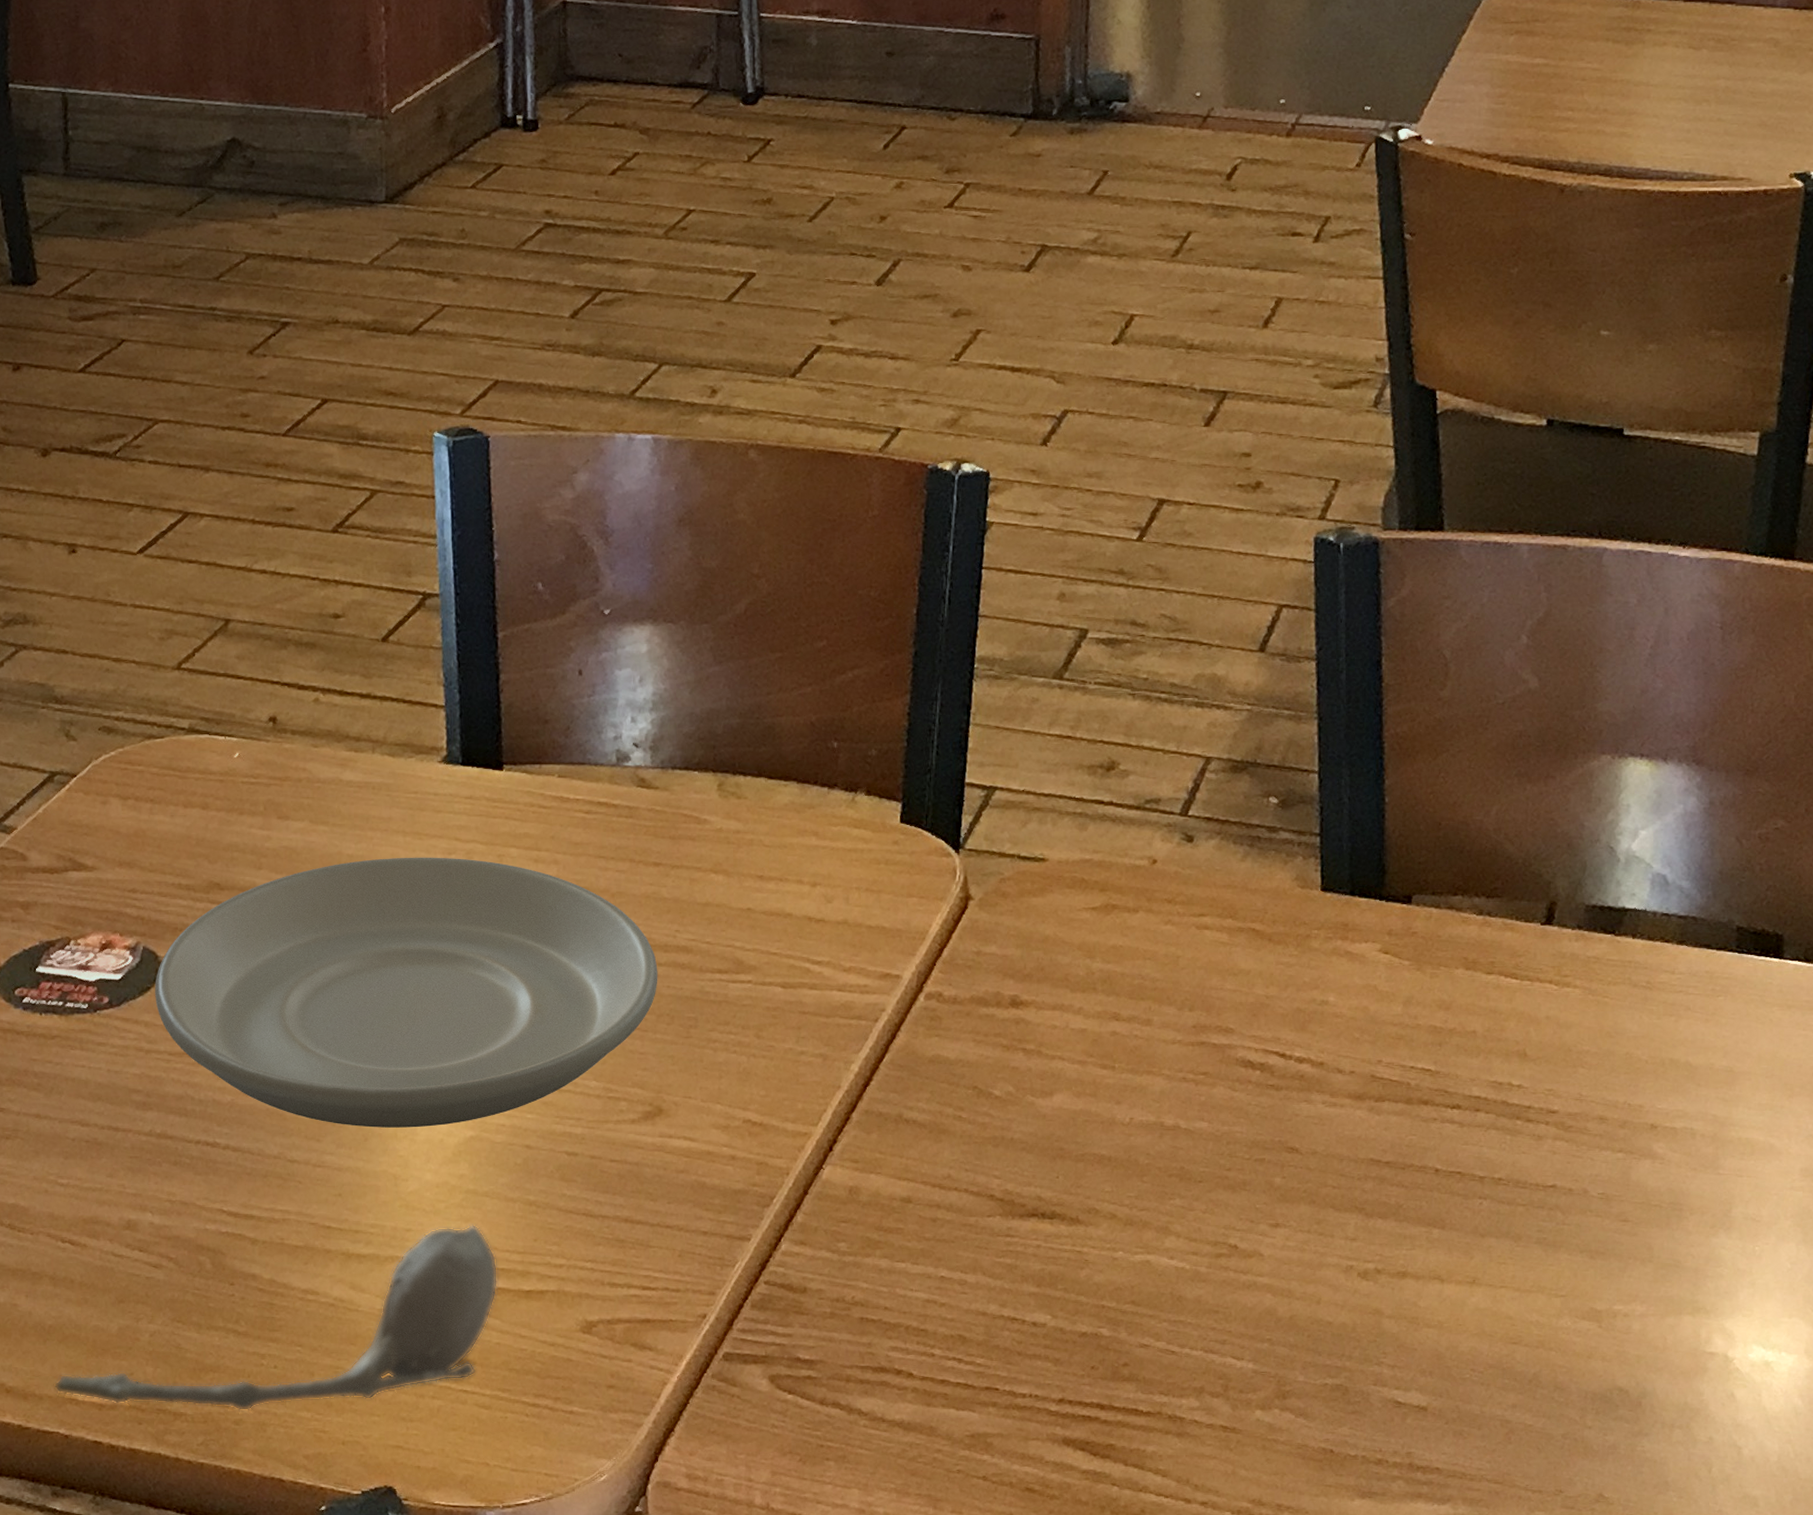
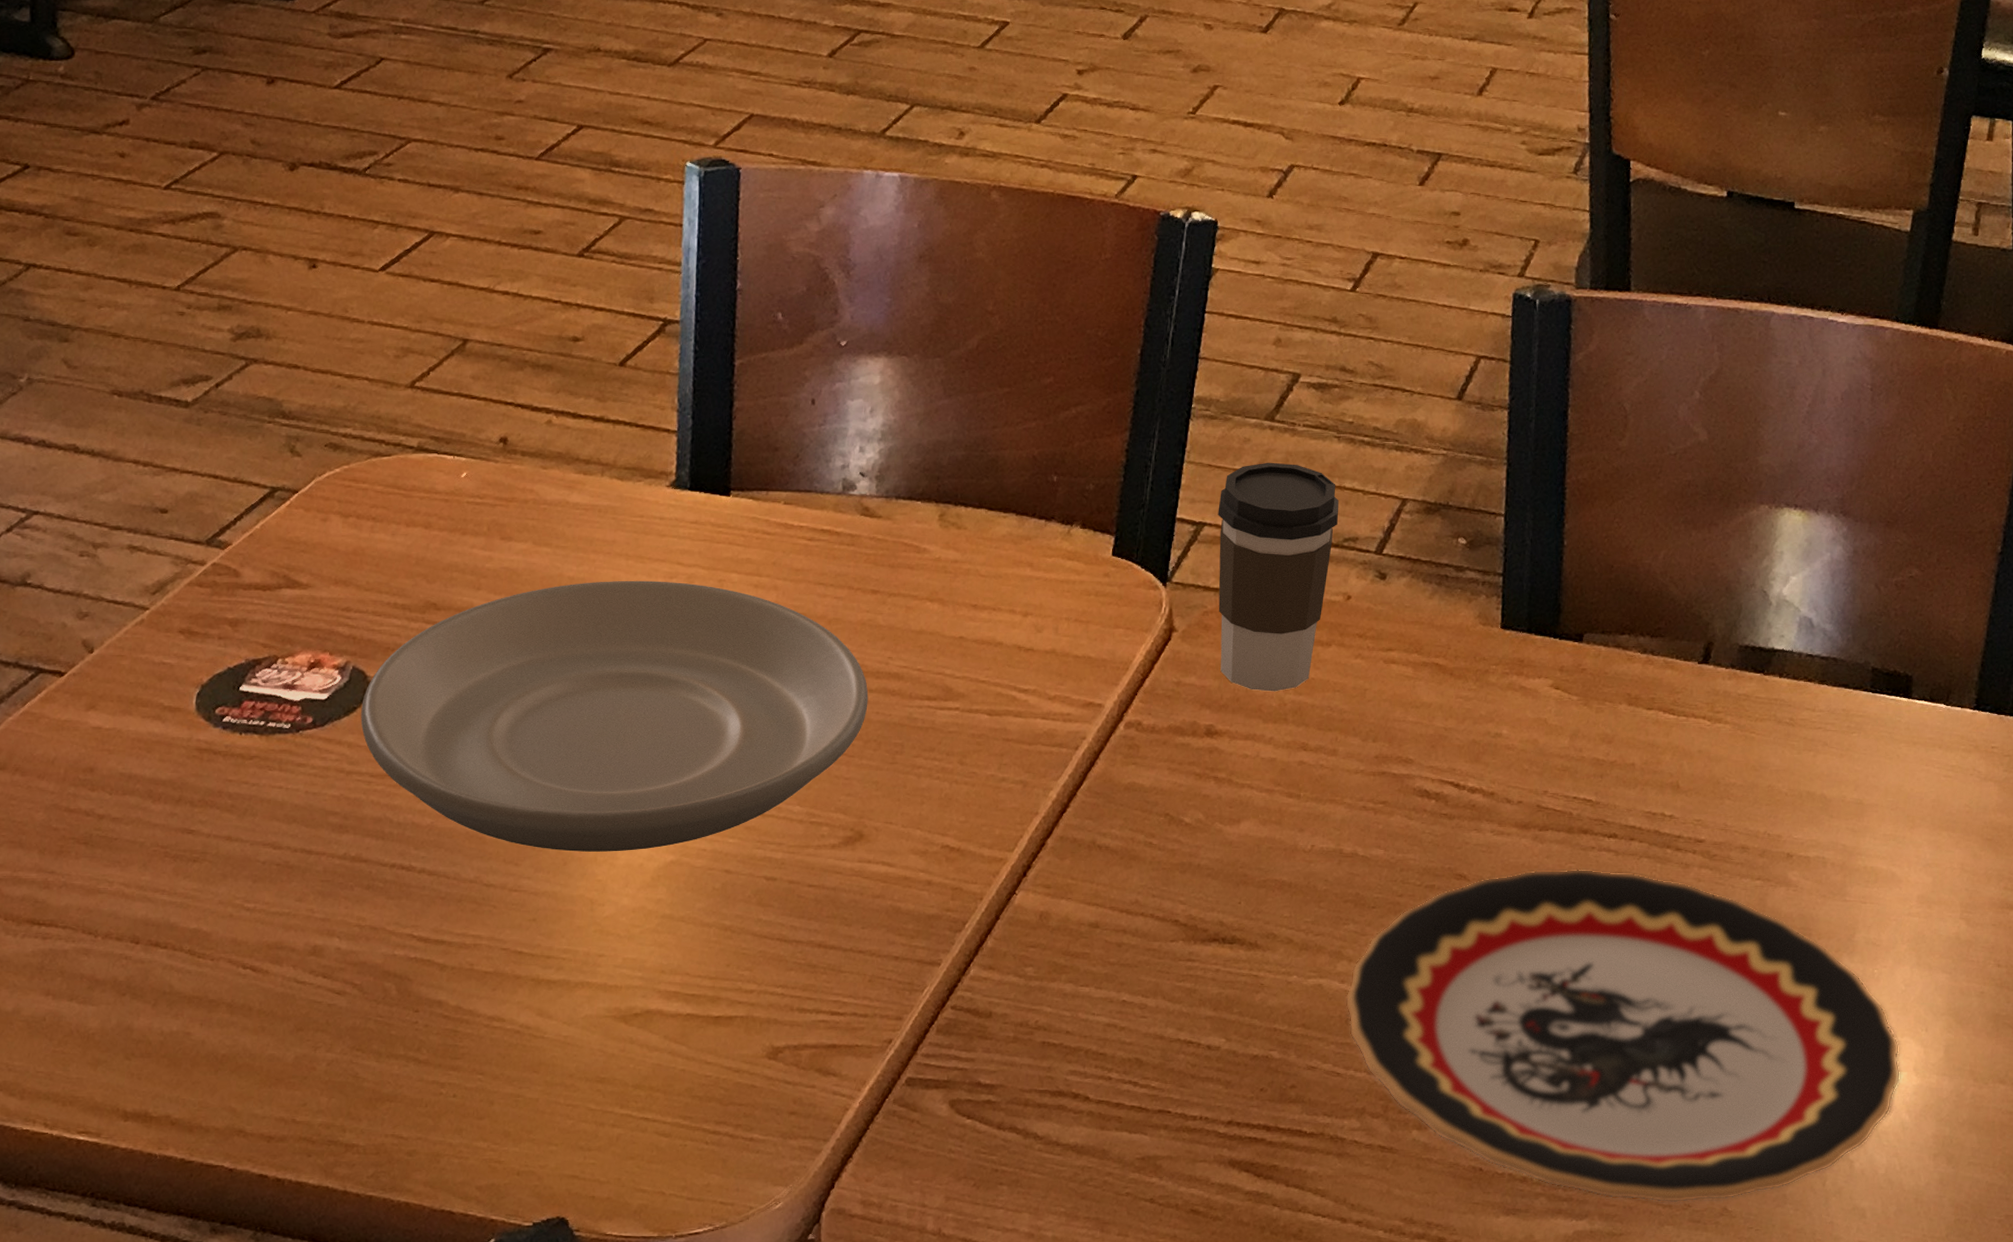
spoon: present [54,1224,499,1411] -> none [222,949,689,1142]
coffee cup: none [1009,722,1138,960] -> present [1218,462,1339,692]
plate: none [1176,1141,1791,1488] -> present [1345,869,1901,1203]

